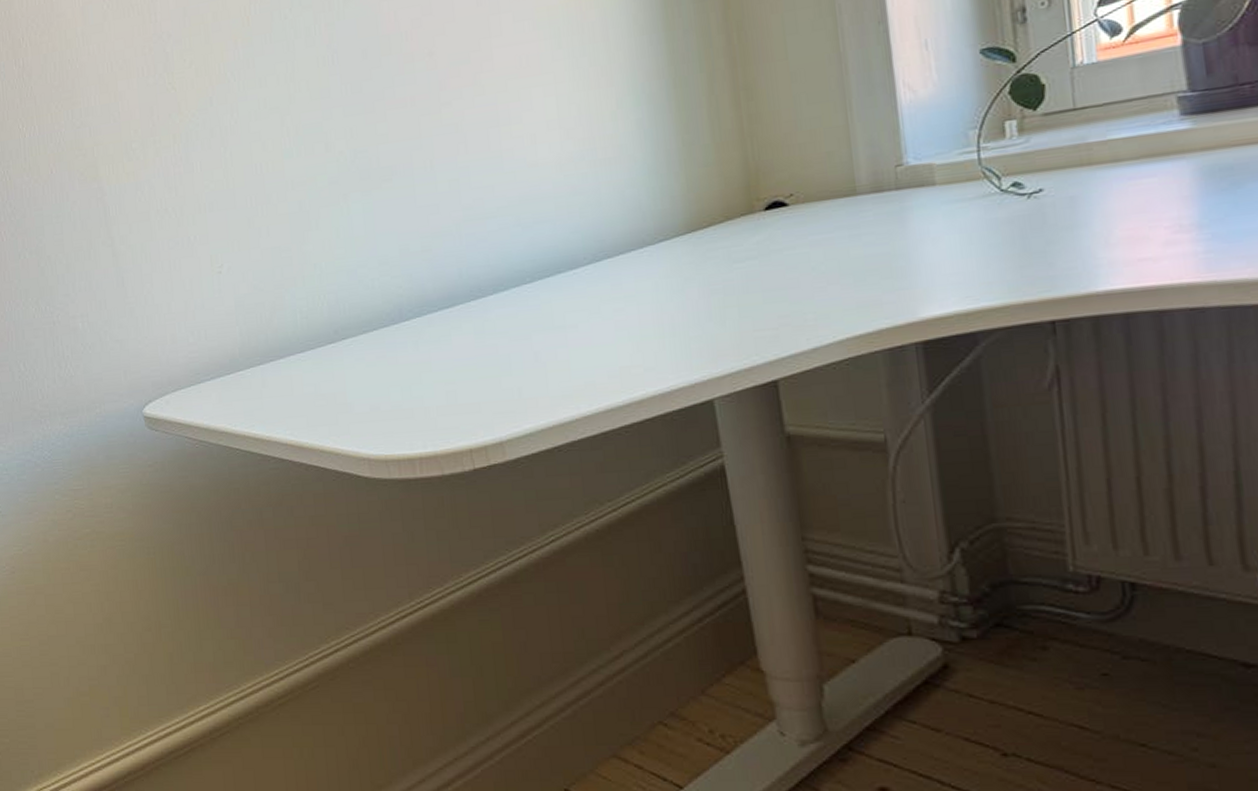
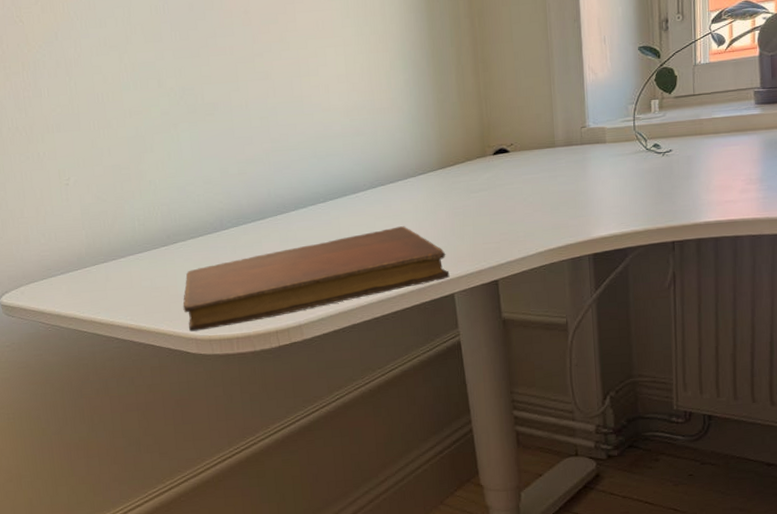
notebook: none [353,310,707,450] -> present [183,226,450,332]

